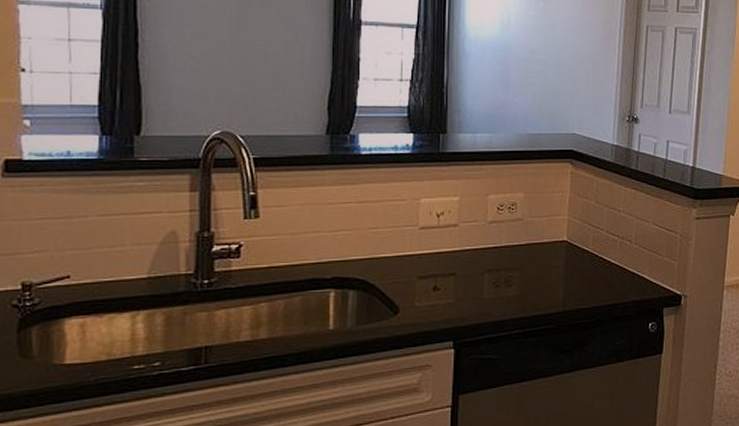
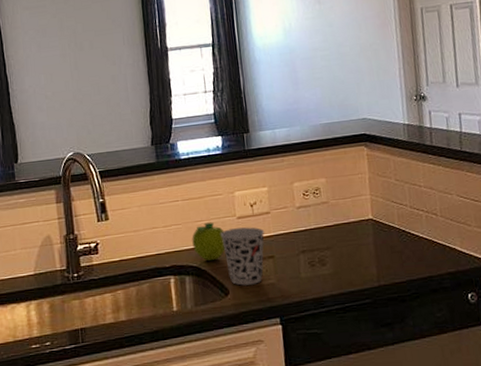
fruit: none [362,230,403,275] -> present [192,222,226,261]
cup: none [397,239,450,304] -> present [220,227,265,286]

